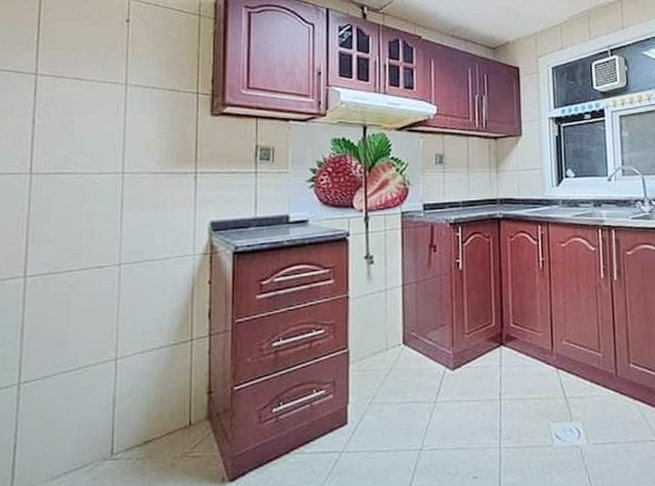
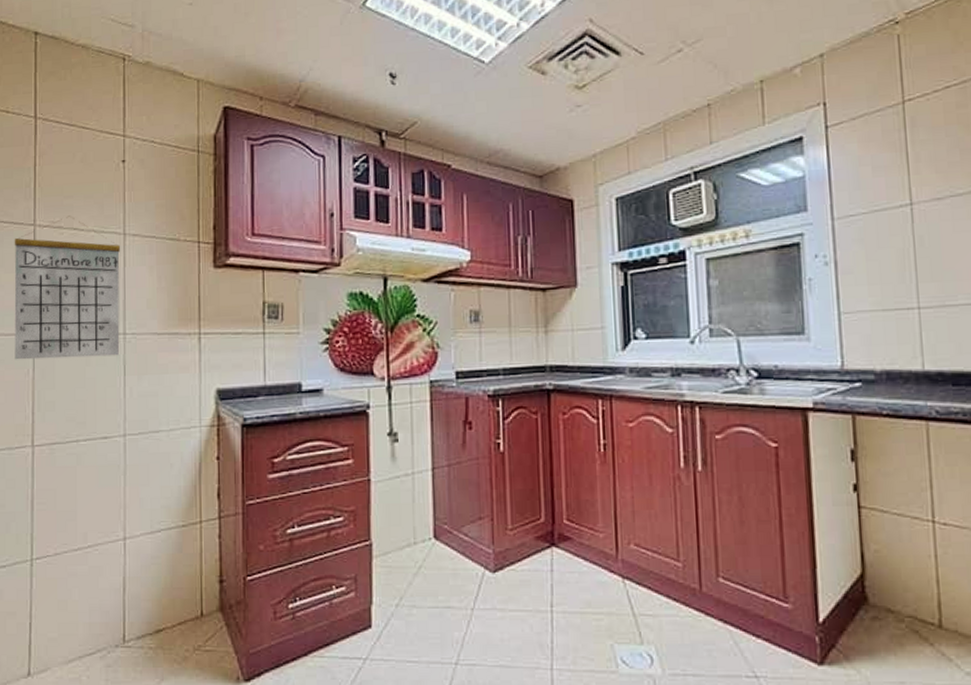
calendar: none [10,67,121,197] -> present [14,215,120,360]

